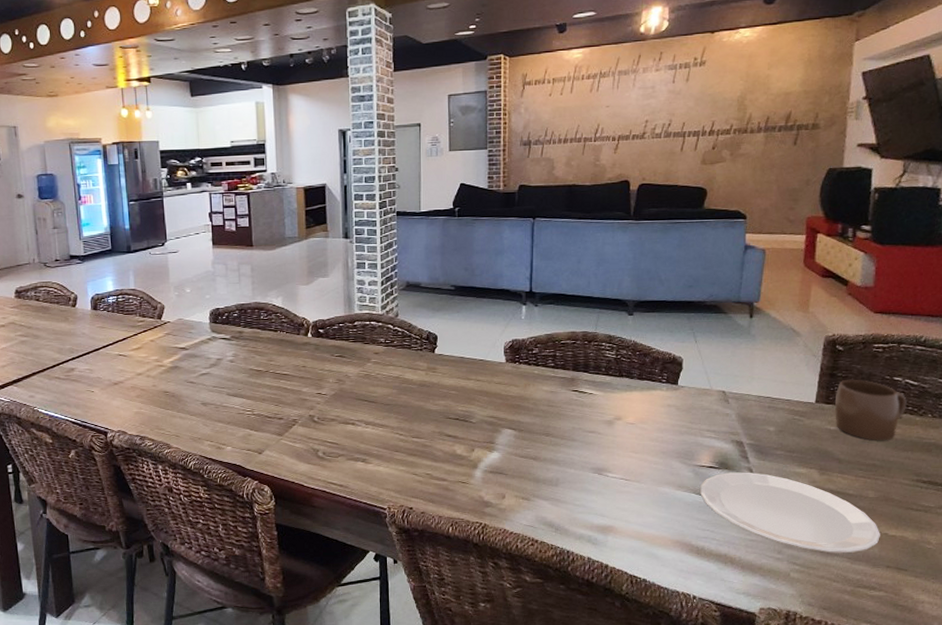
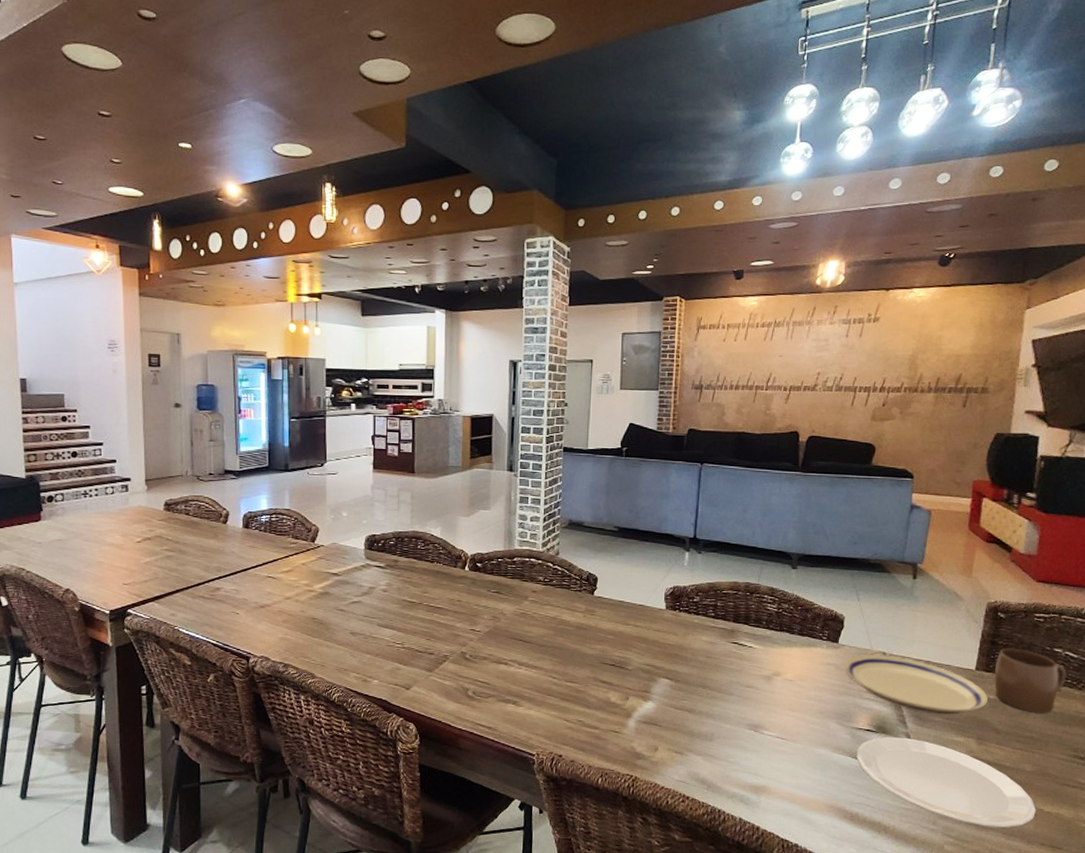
plate: none [684,394,830,448] -> present [843,655,989,715]

